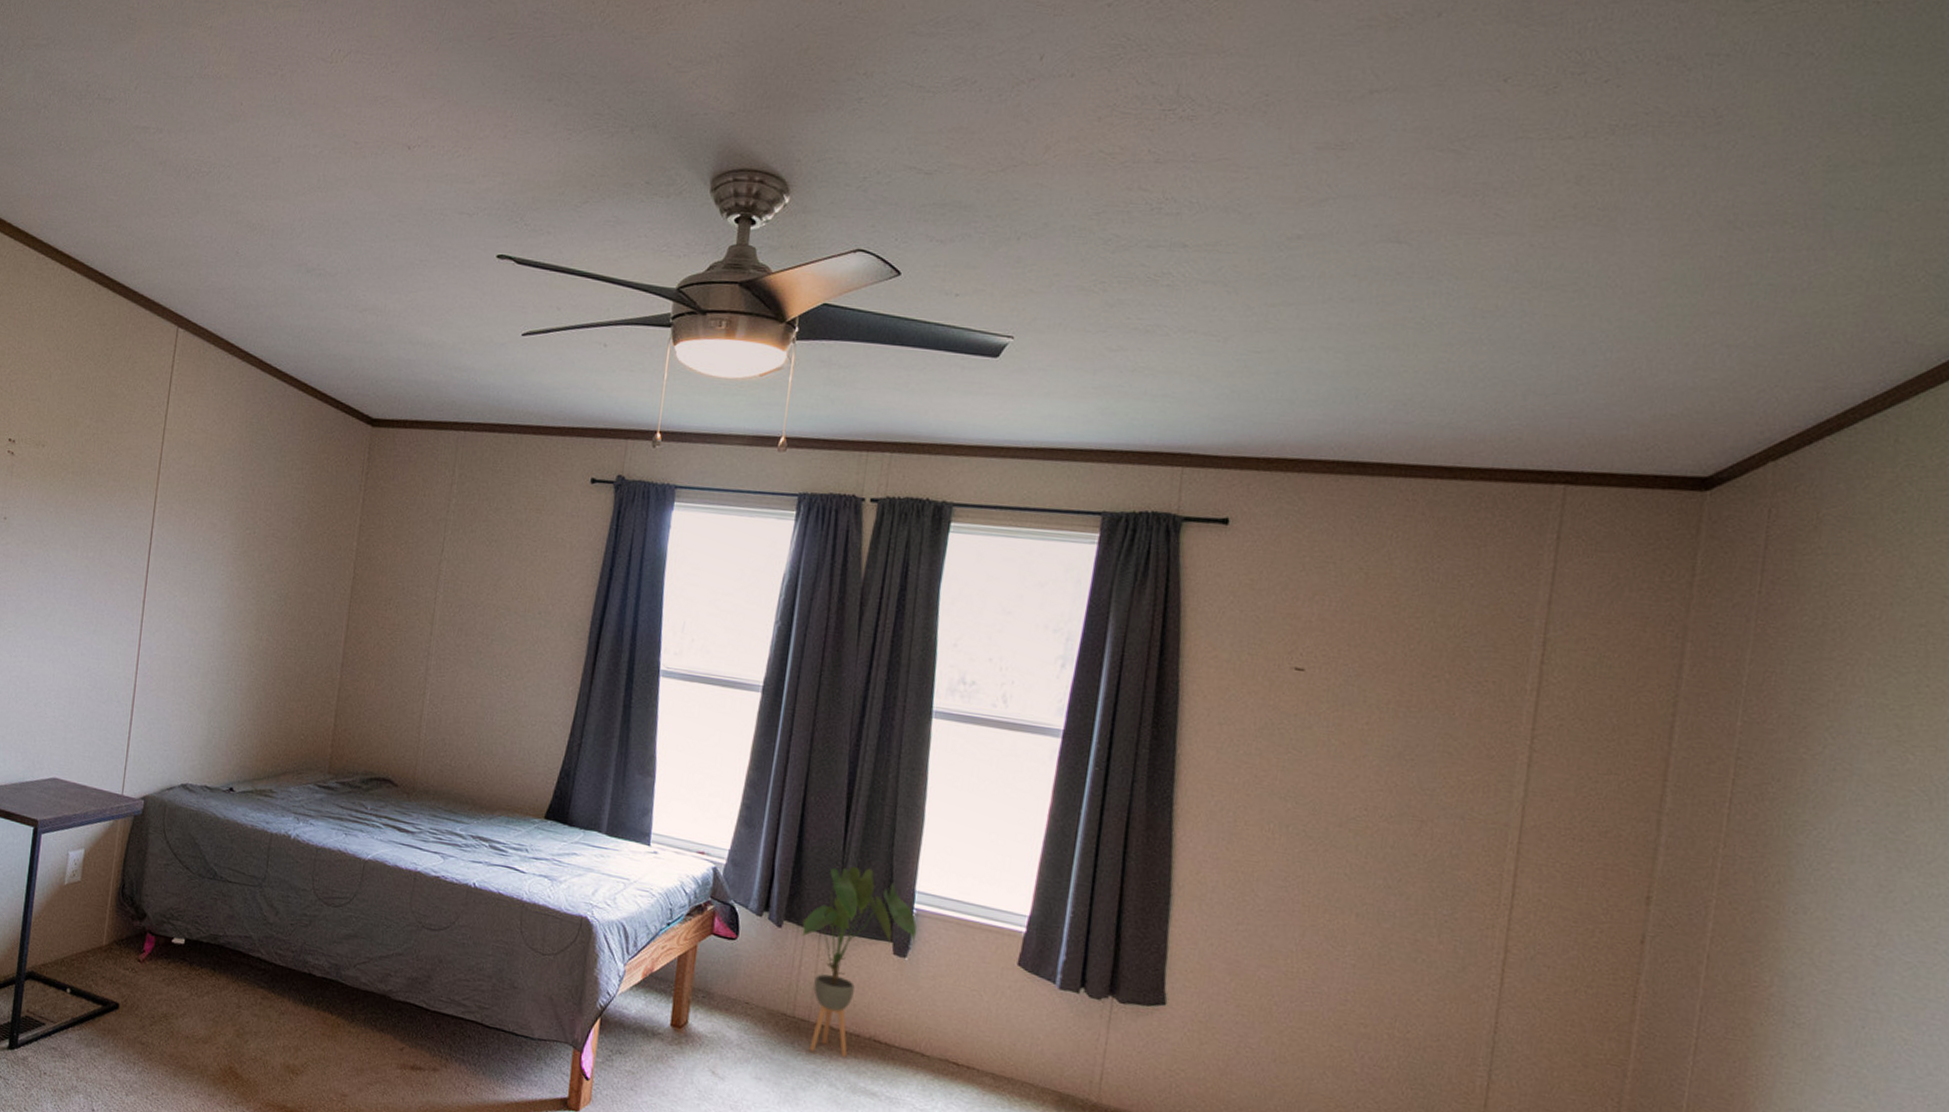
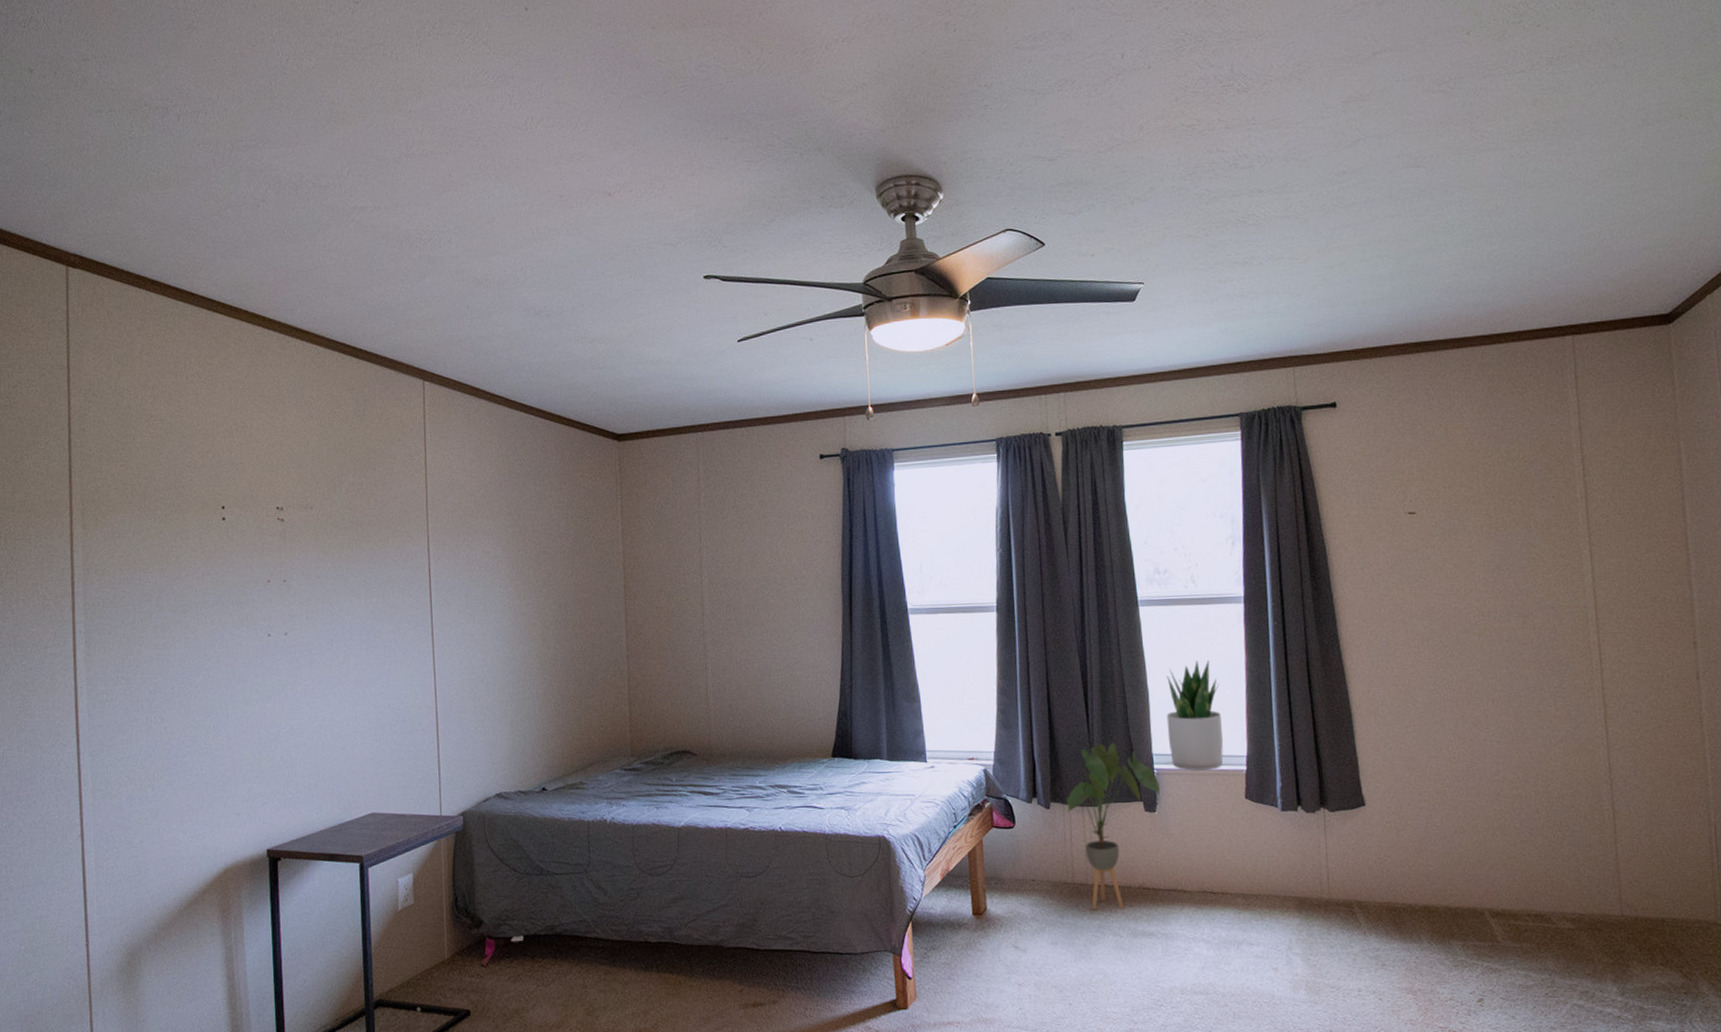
planter: none [936,795,1012,925] -> present [1166,661,1224,771]

